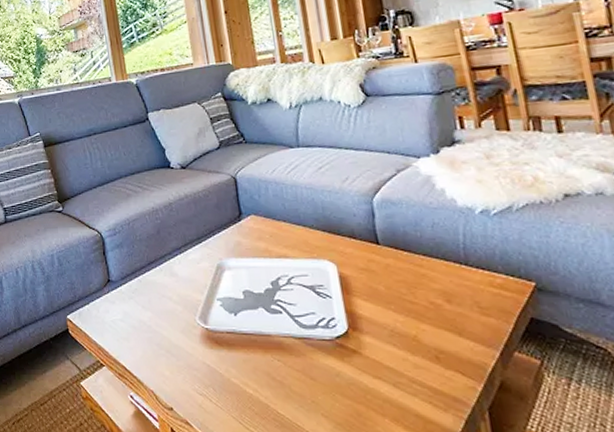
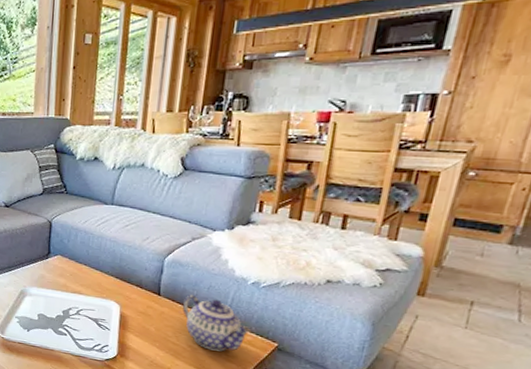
teapot: none [408,238,499,304] -> present [183,295,252,351]

